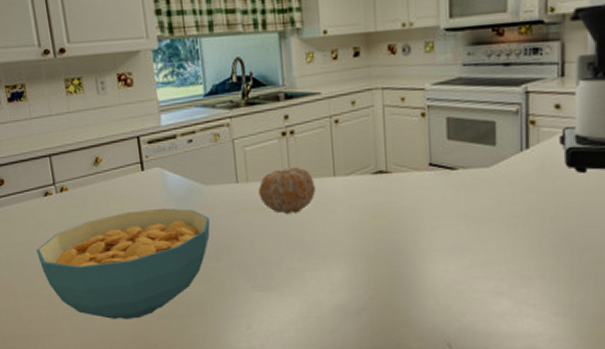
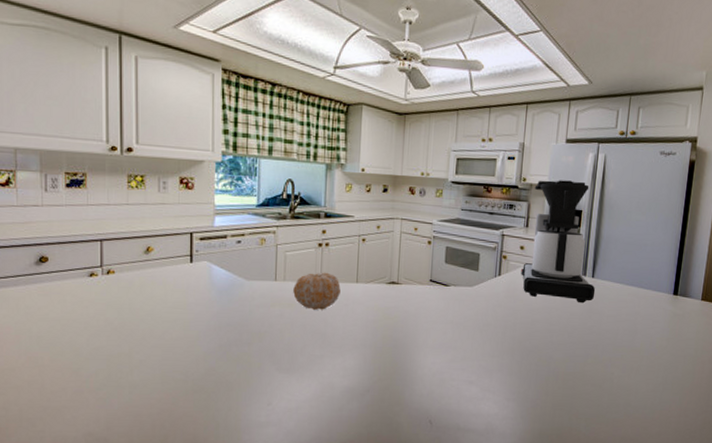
cereal bowl: present [36,207,210,319] -> none [72,296,248,394]

